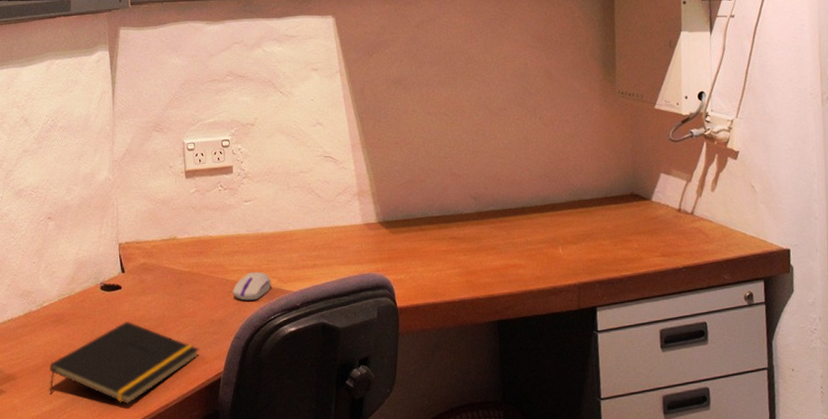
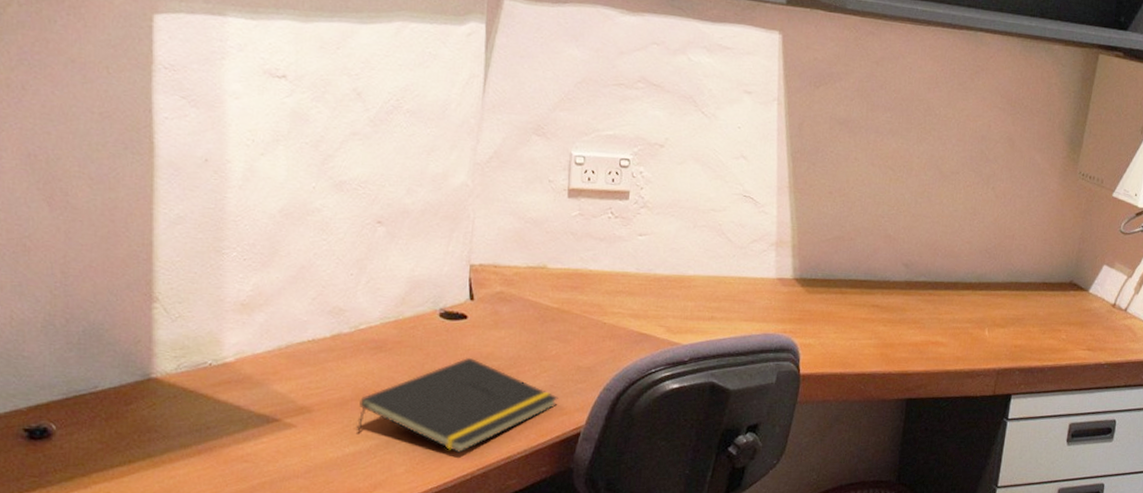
computer mouse: present [232,271,271,301] -> none [608,317,658,350]

